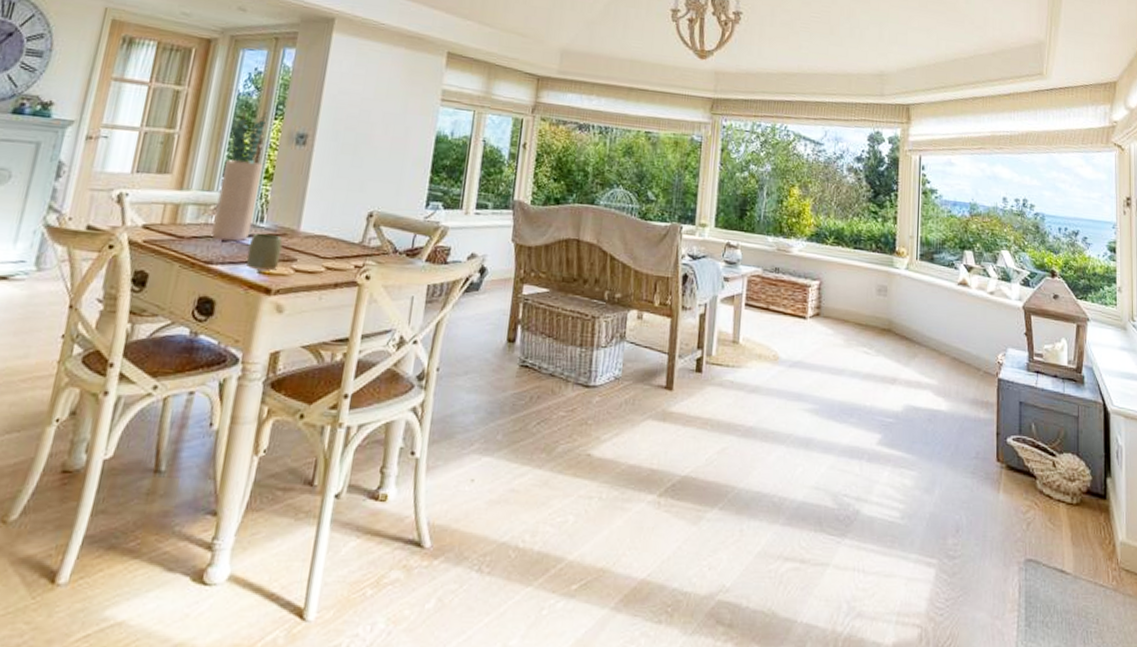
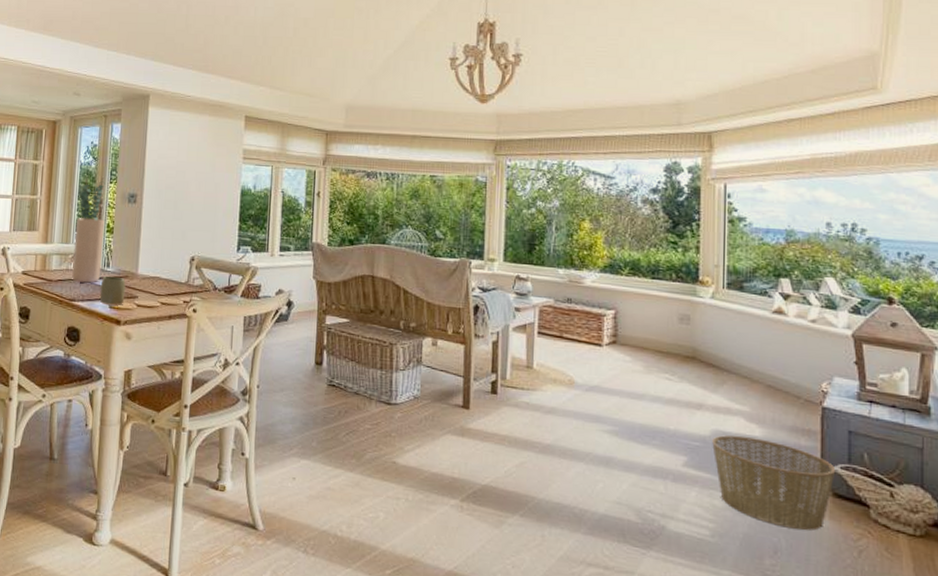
basket: none [904,410,1009,505] -> present [712,435,836,531]

